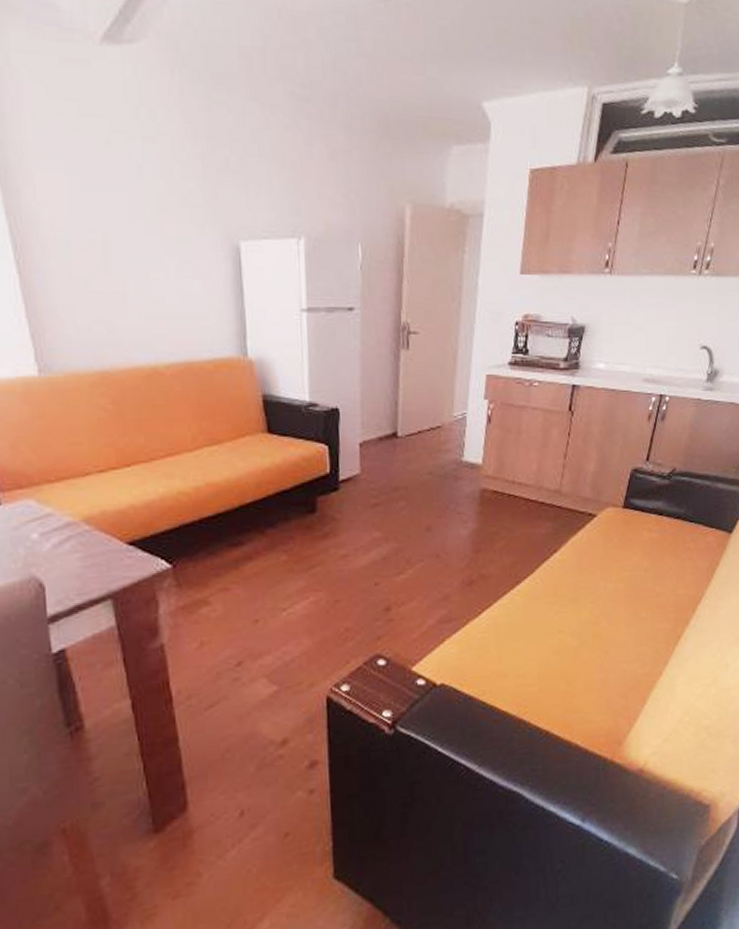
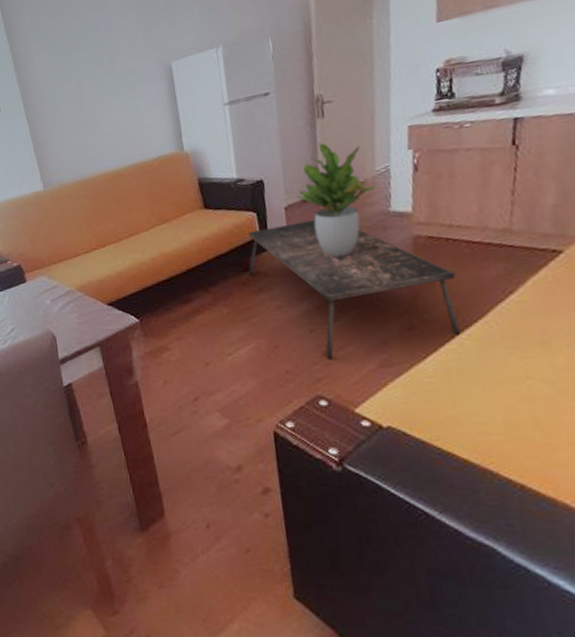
coffee table: none [313,461,514,615] -> present [248,220,461,359]
potted plant: none [373,377,454,504] -> present [297,142,378,257]

